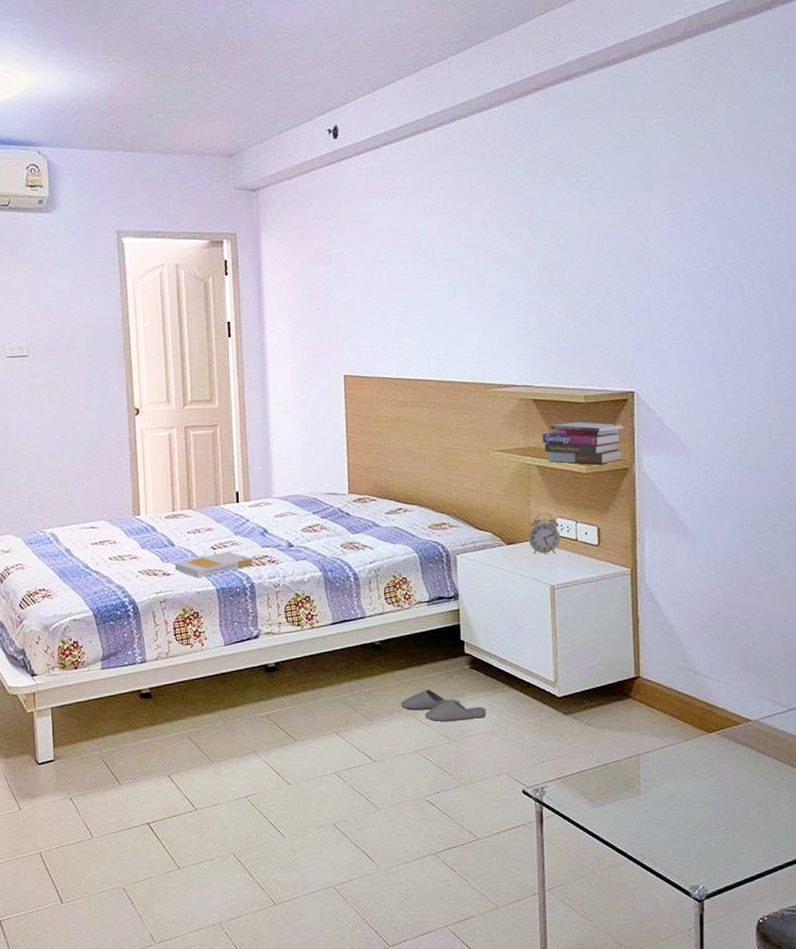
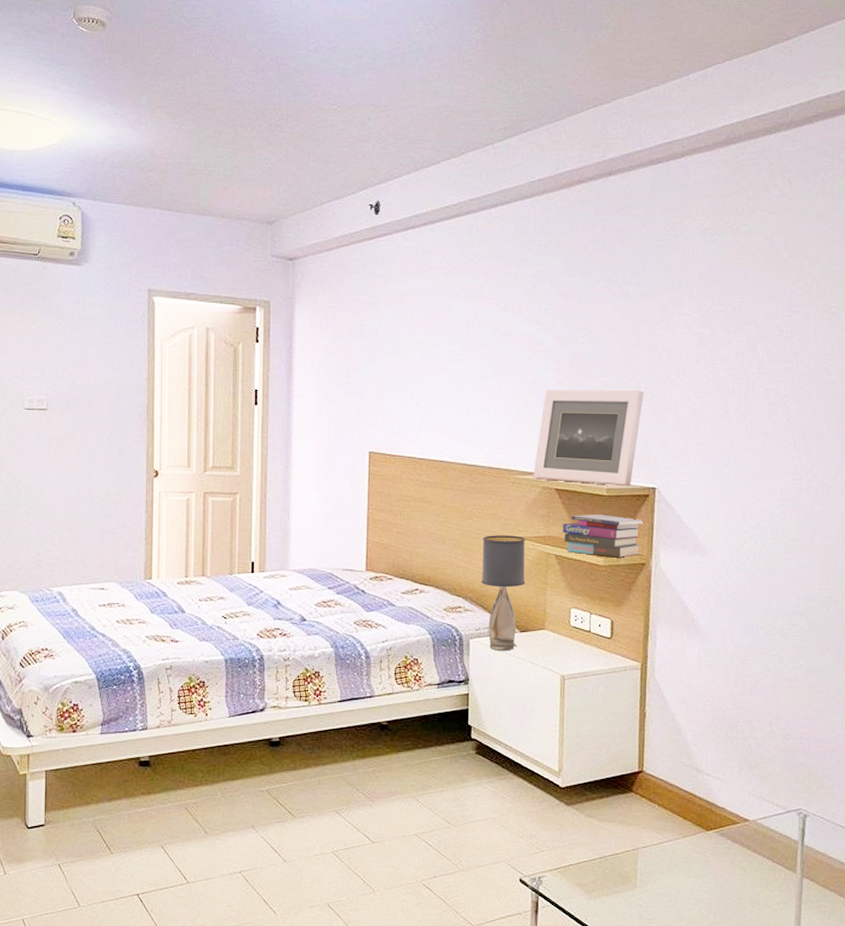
book: present [174,552,253,578] -> none [183,622,264,647]
slippers: present [401,689,487,721] -> none [404,773,489,805]
table lamp: none [462,448,509,565] -> present [480,535,526,651]
picture frame: none [509,295,616,393] -> present [533,390,644,487]
alarm clock: present [528,513,561,554] -> none [542,602,574,644]

